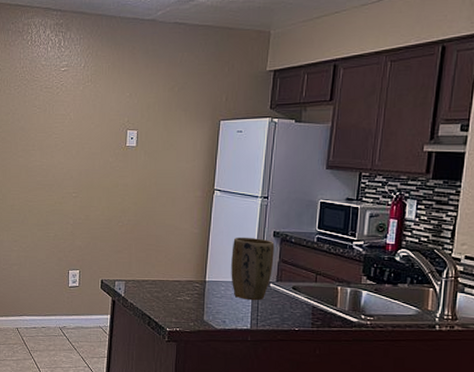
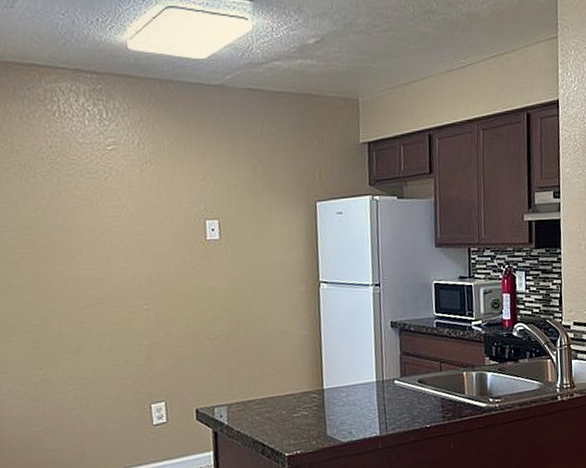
plant pot: present [231,237,275,301] -> none [348,331,395,403]

